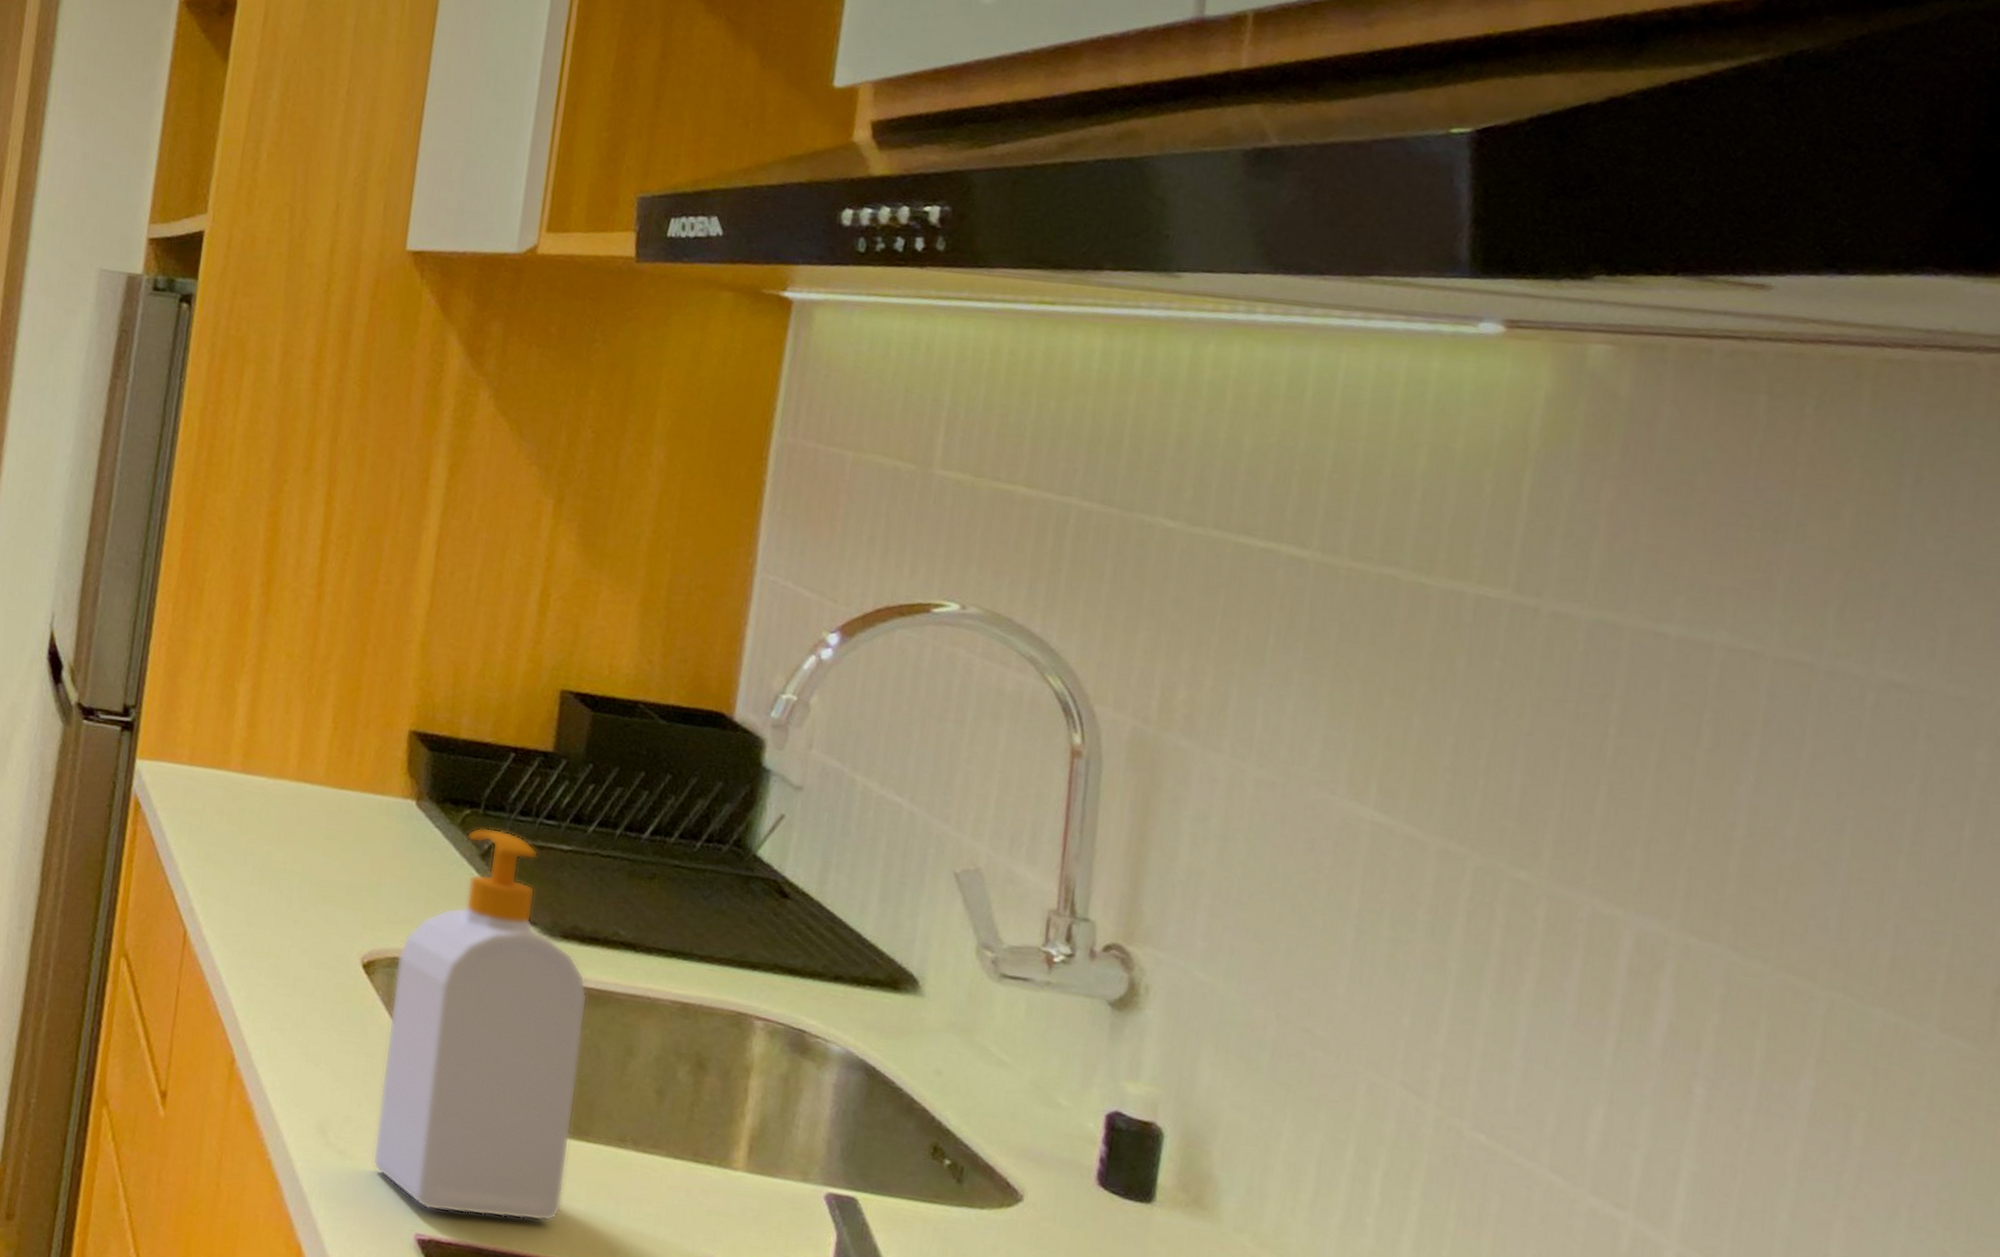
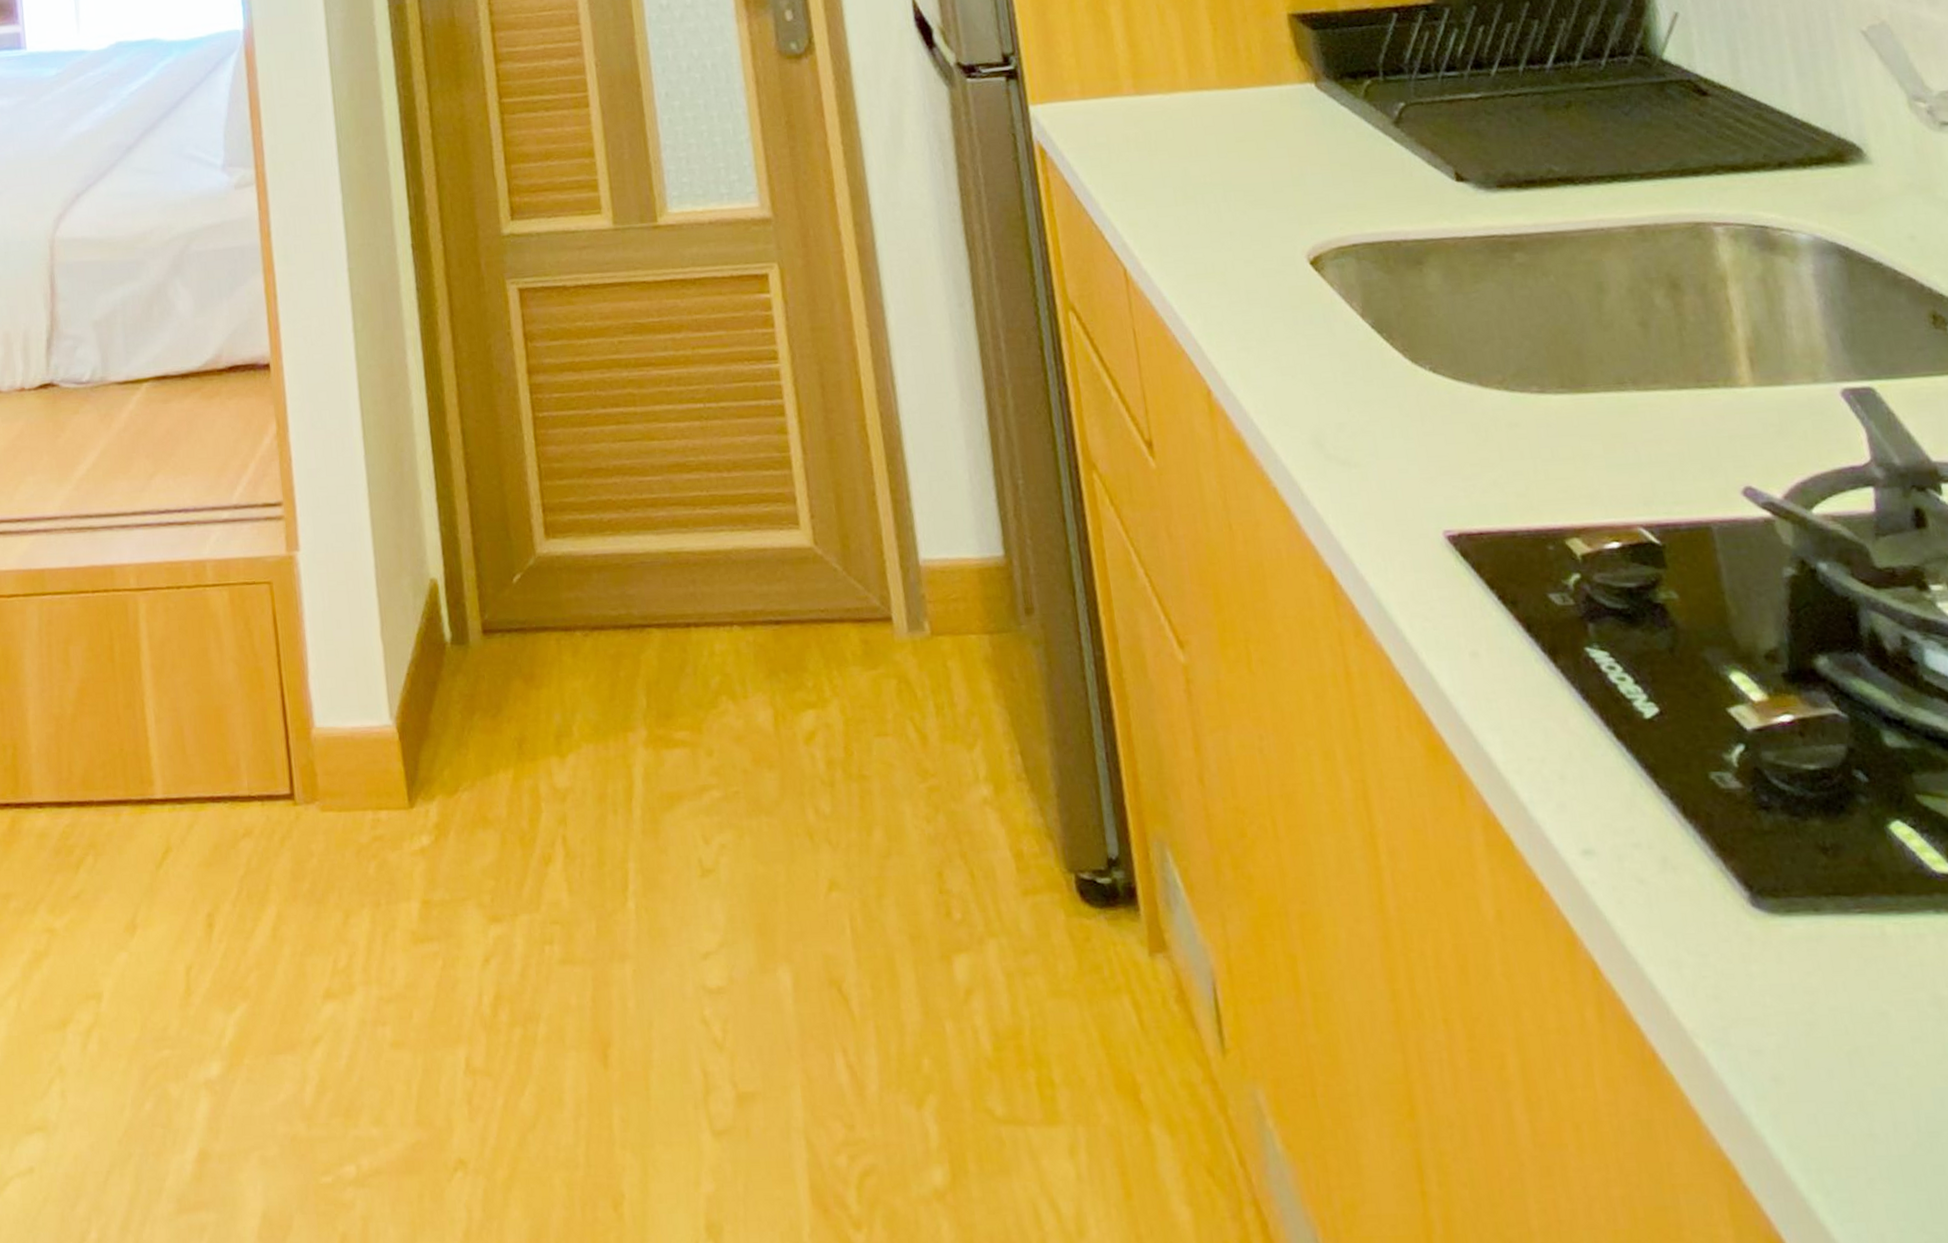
soap bottle: present [372,827,588,1222] -> none [1341,92,1583,503]

